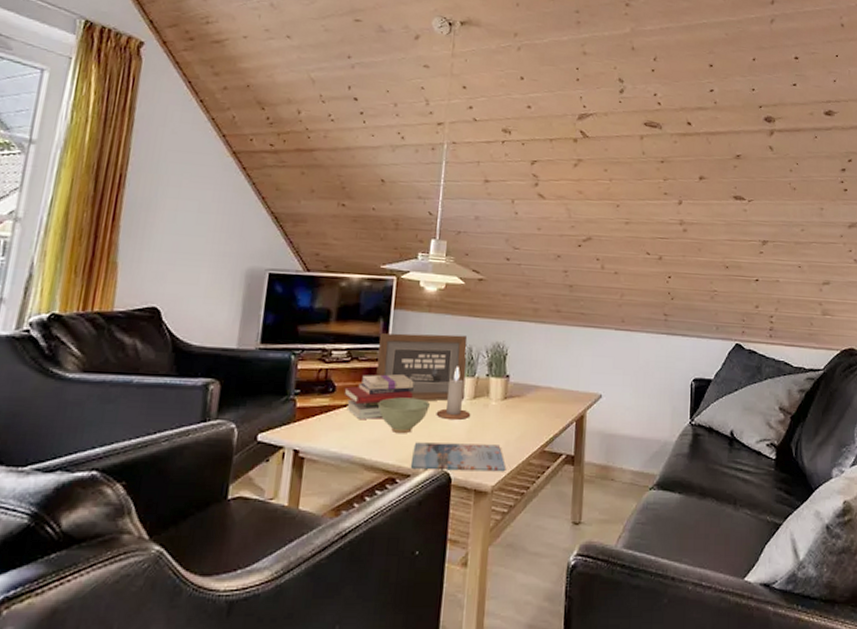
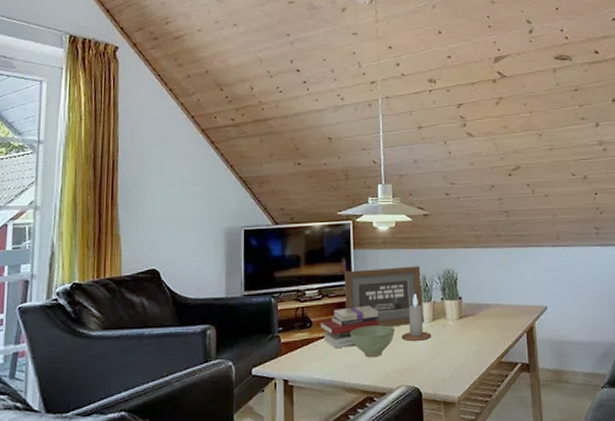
magazine: present [411,442,505,470] -> none [385,360,468,387]

